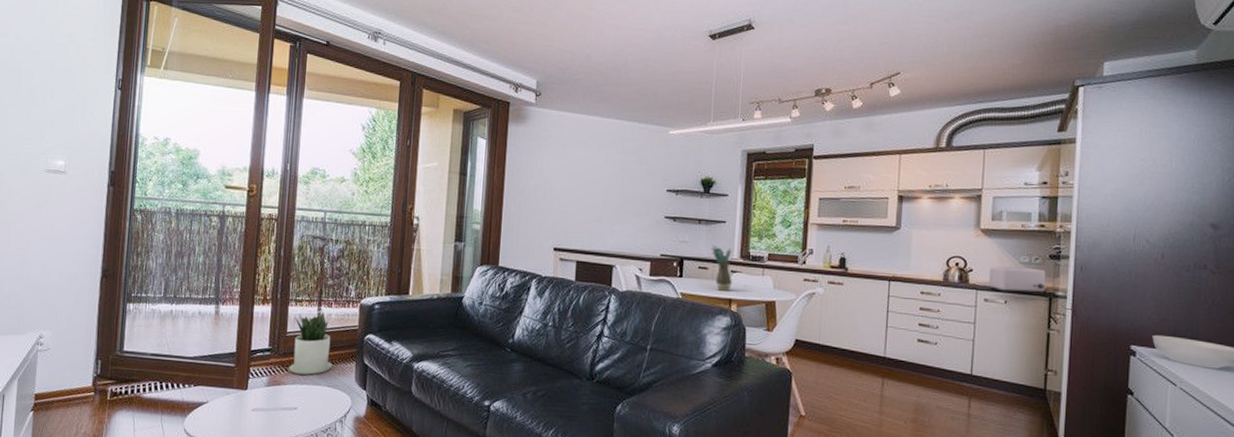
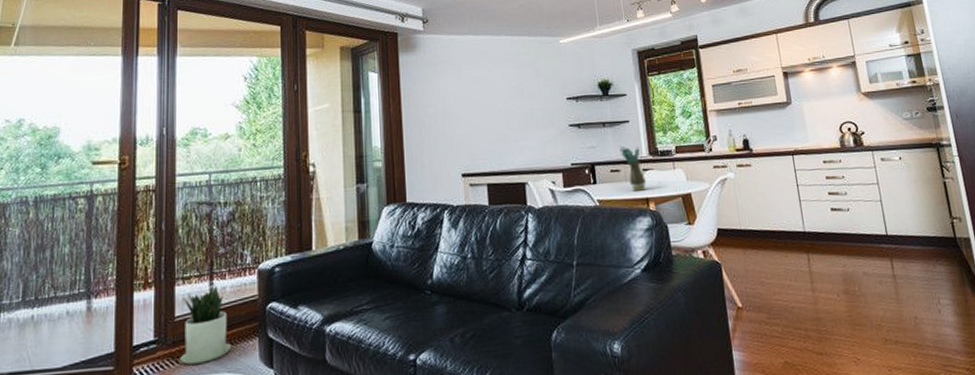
toaster: present [988,266,1046,295] -> none [878,122,931,150]

